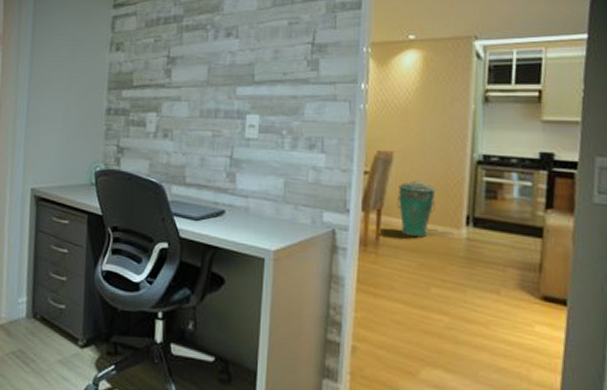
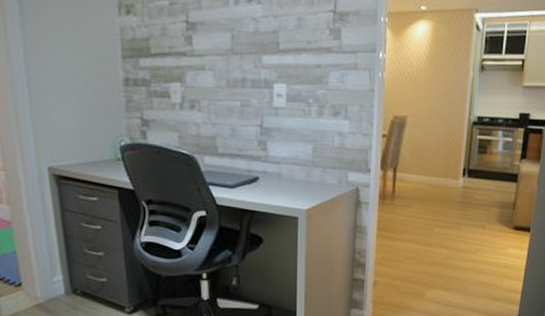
trash can: present [397,180,436,238] -> none [410,140,441,189]

